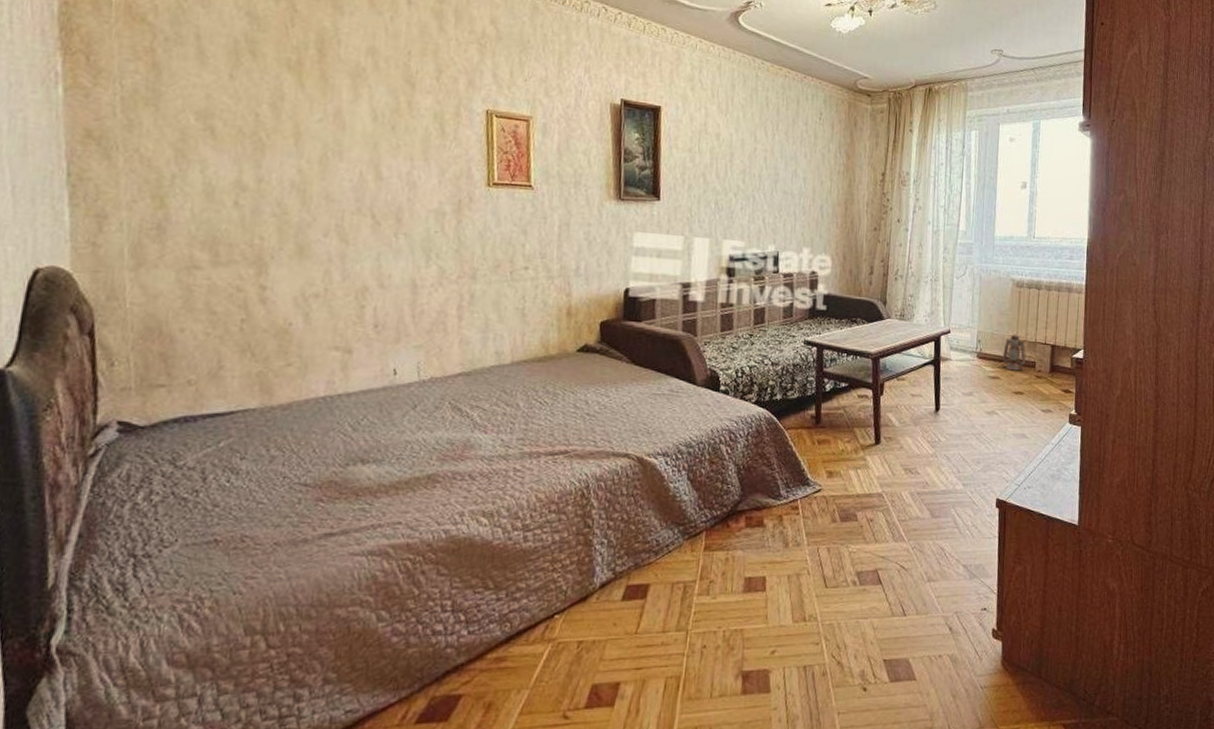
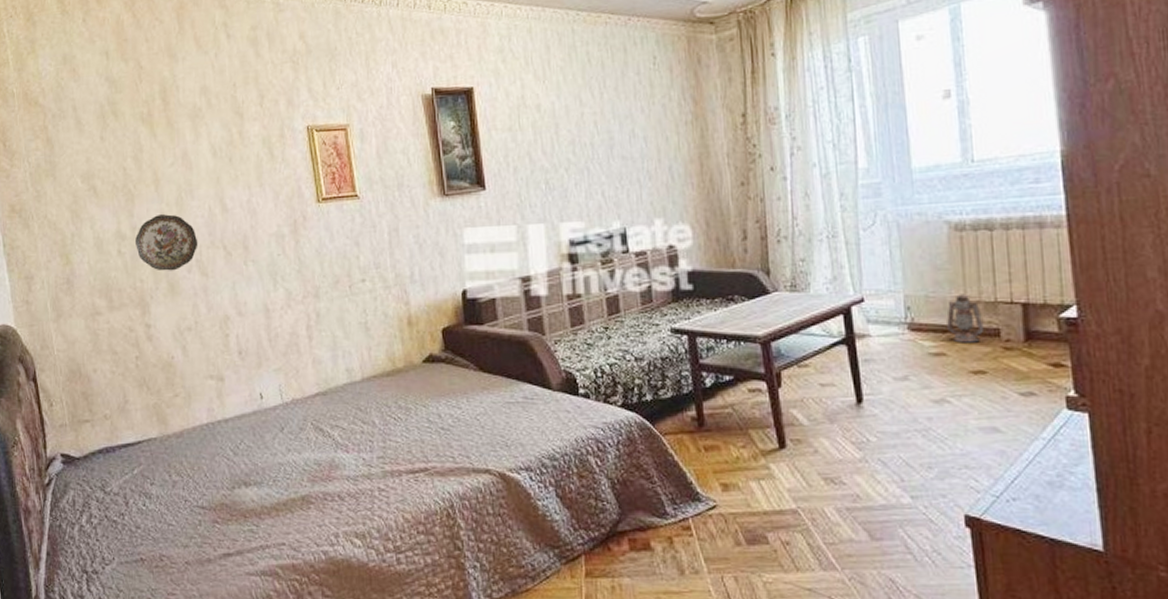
decorative plate: none [259,170,342,233] -> present [135,214,198,271]

